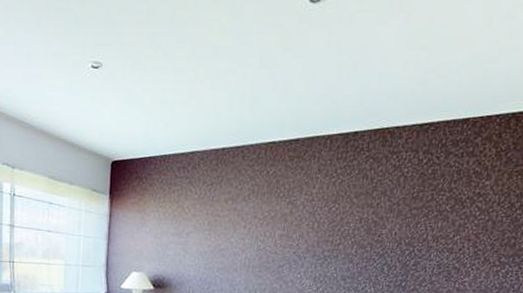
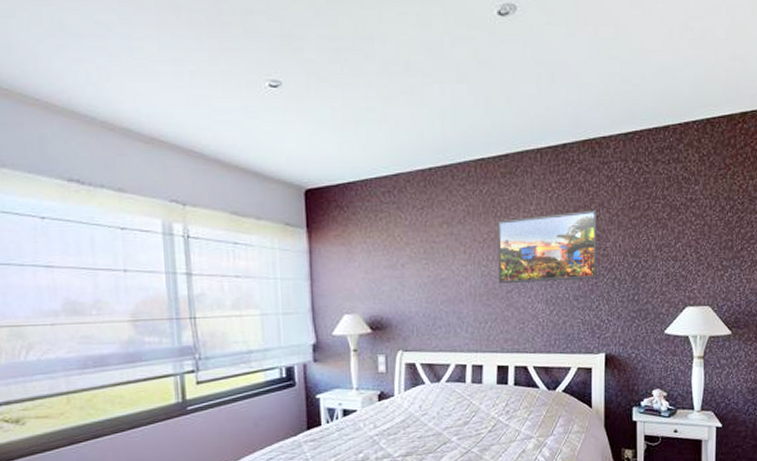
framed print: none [272,197,378,262] -> present [497,210,597,284]

